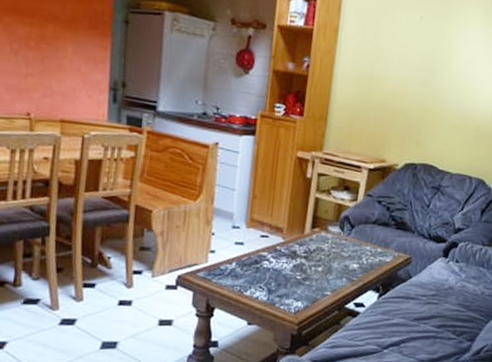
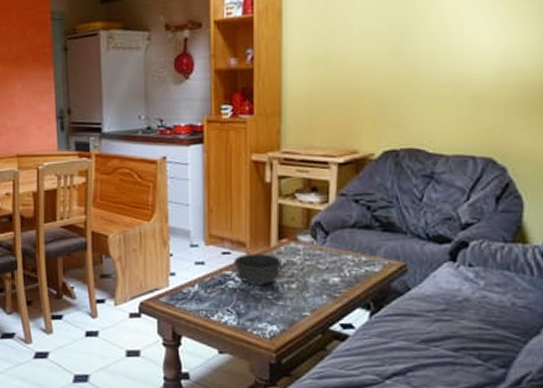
bowl: none [270,238,312,267] -> present [234,253,281,285]

